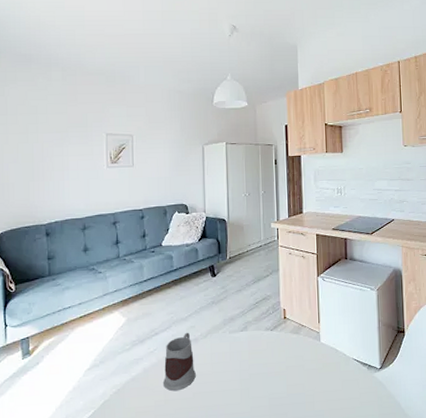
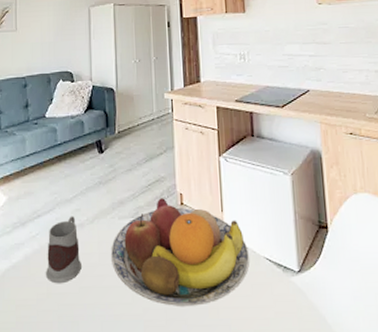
fruit bowl: none [222,313,341,403] -> present [110,198,250,306]

